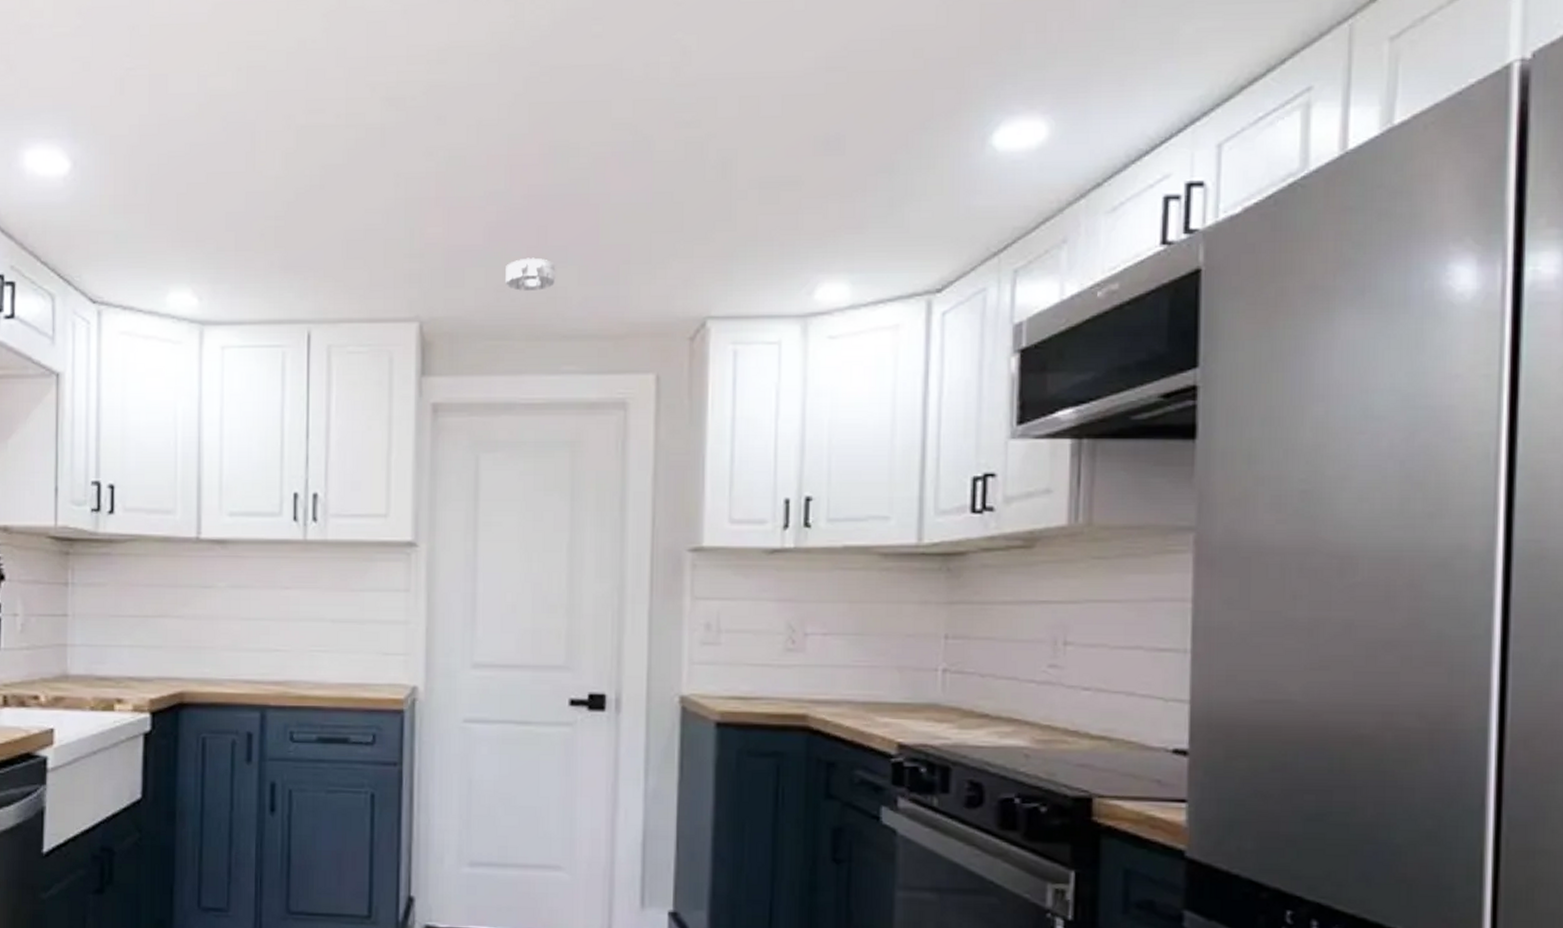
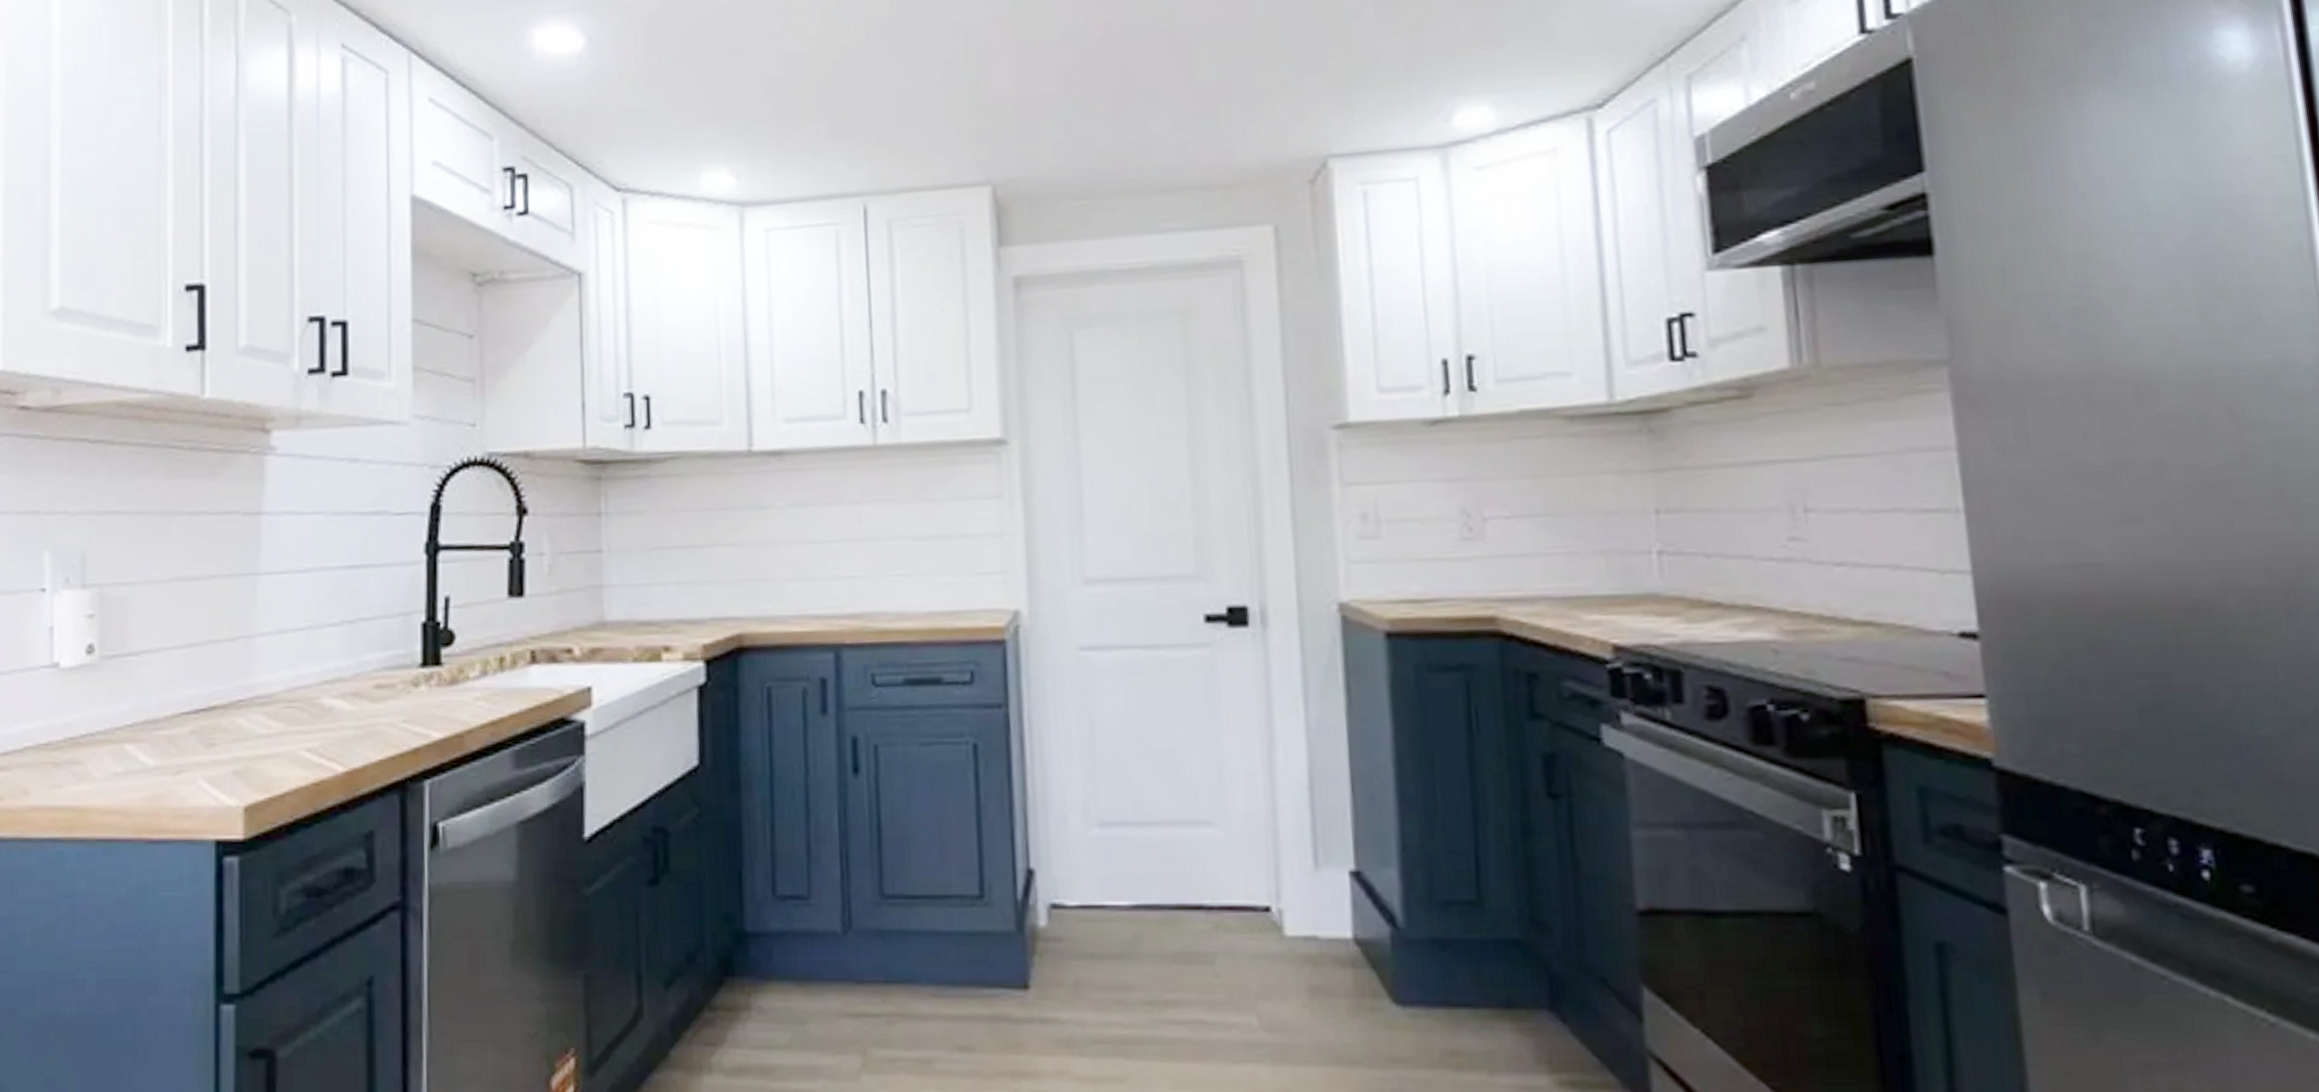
smoke detector: present [505,257,556,291] -> none [1087,103,1147,142]

